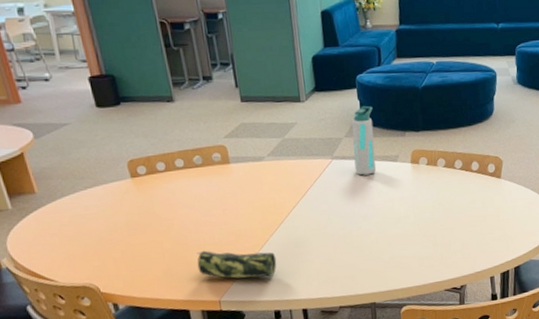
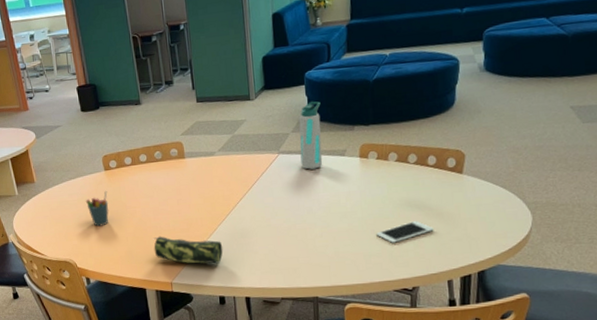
pen holder: none [107,201,140,243] -> present [85,190,109,227]
cell phone: none [428,222,478,246] -> present [376,220,434,243]

